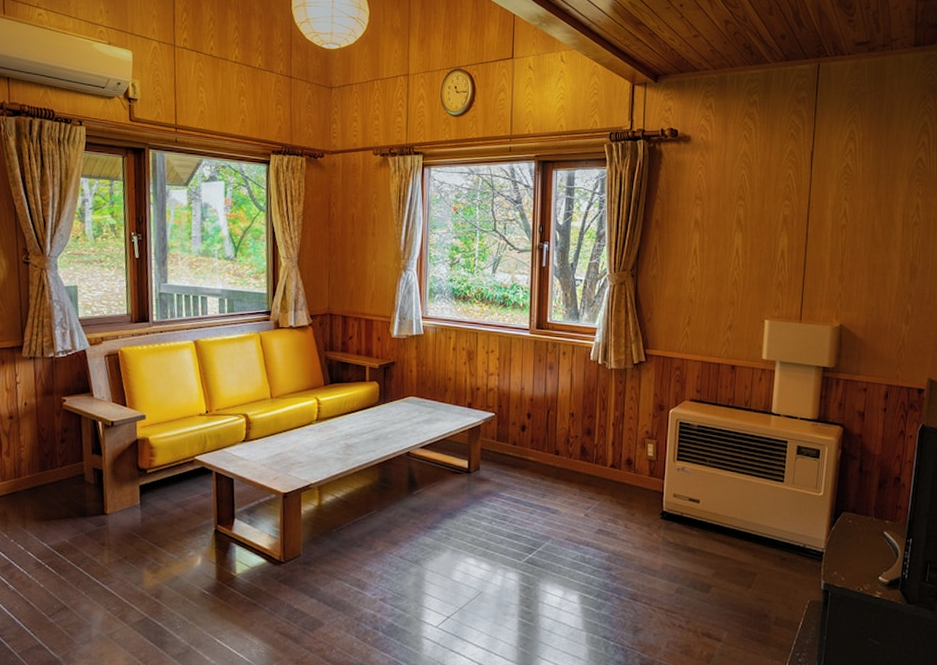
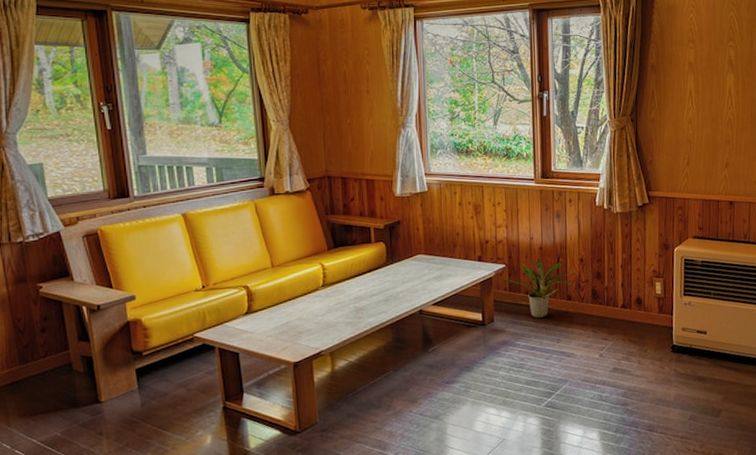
potted plant: none [490,412,561,471] -> present [502,261,572,319]

